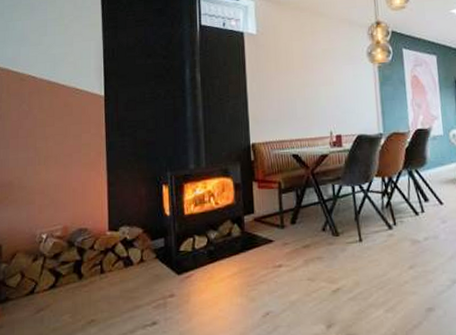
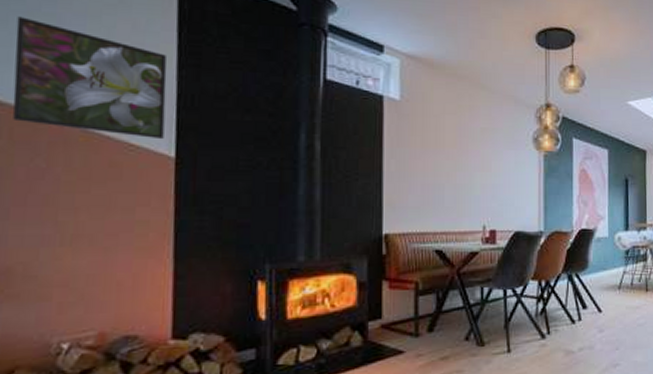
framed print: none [8,9,96,84] -> present [12,16,168,140]

